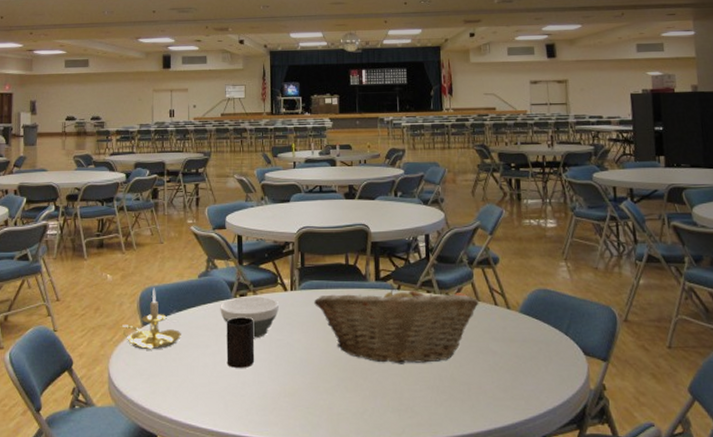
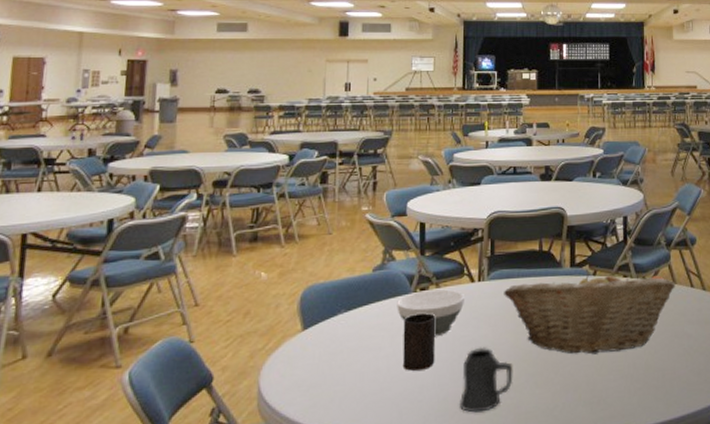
candle holder: present [119,288,181,349] -> none [273,285,350,357]
mug: none [278,350,325,410] -> present [460,347,513,413]

